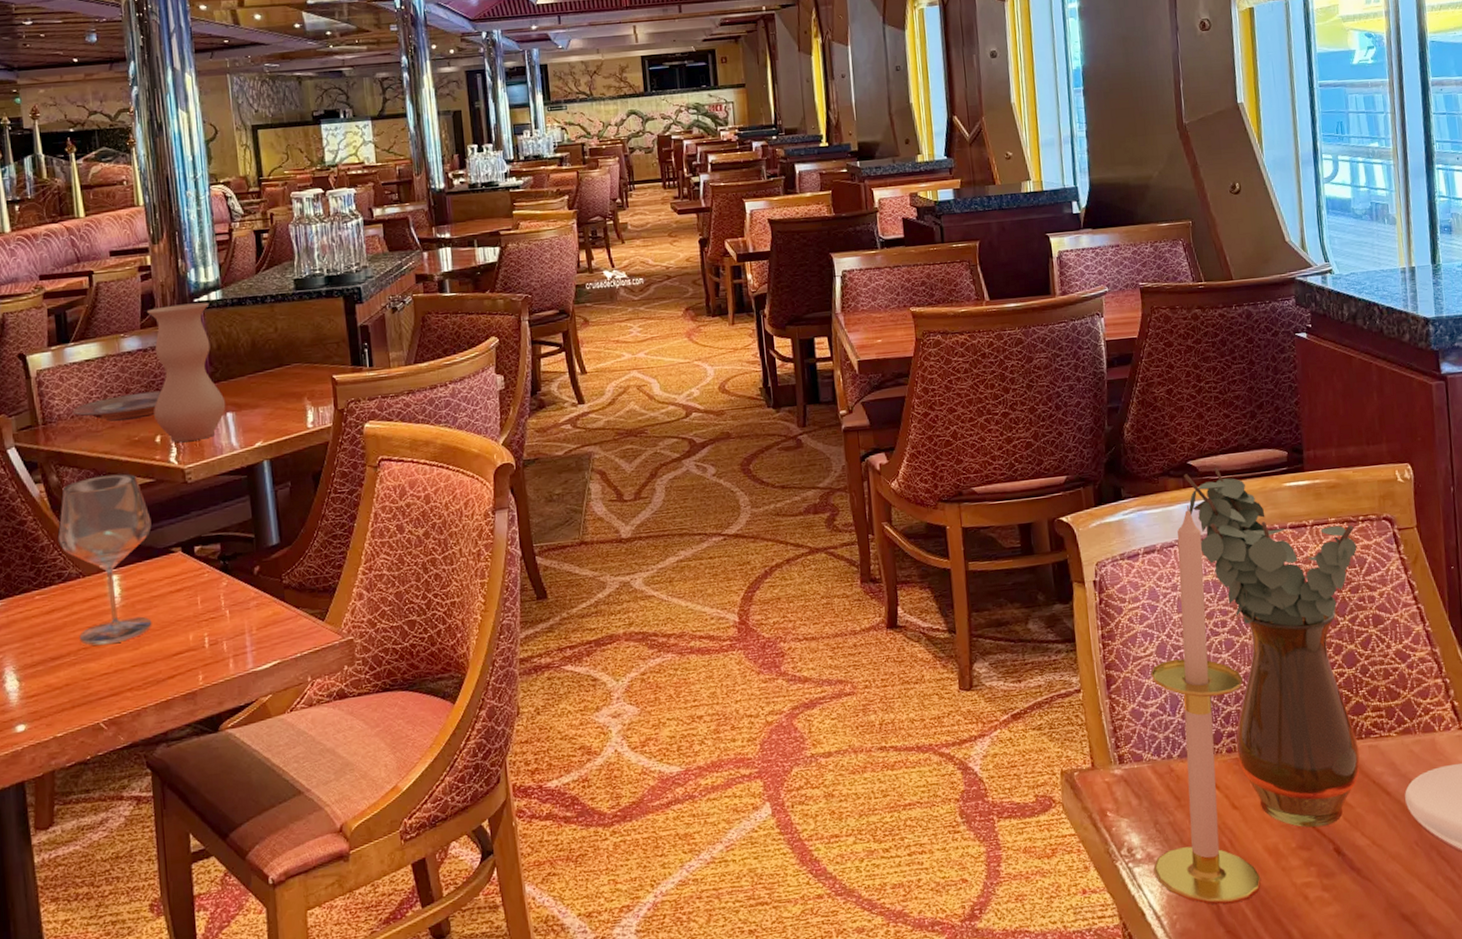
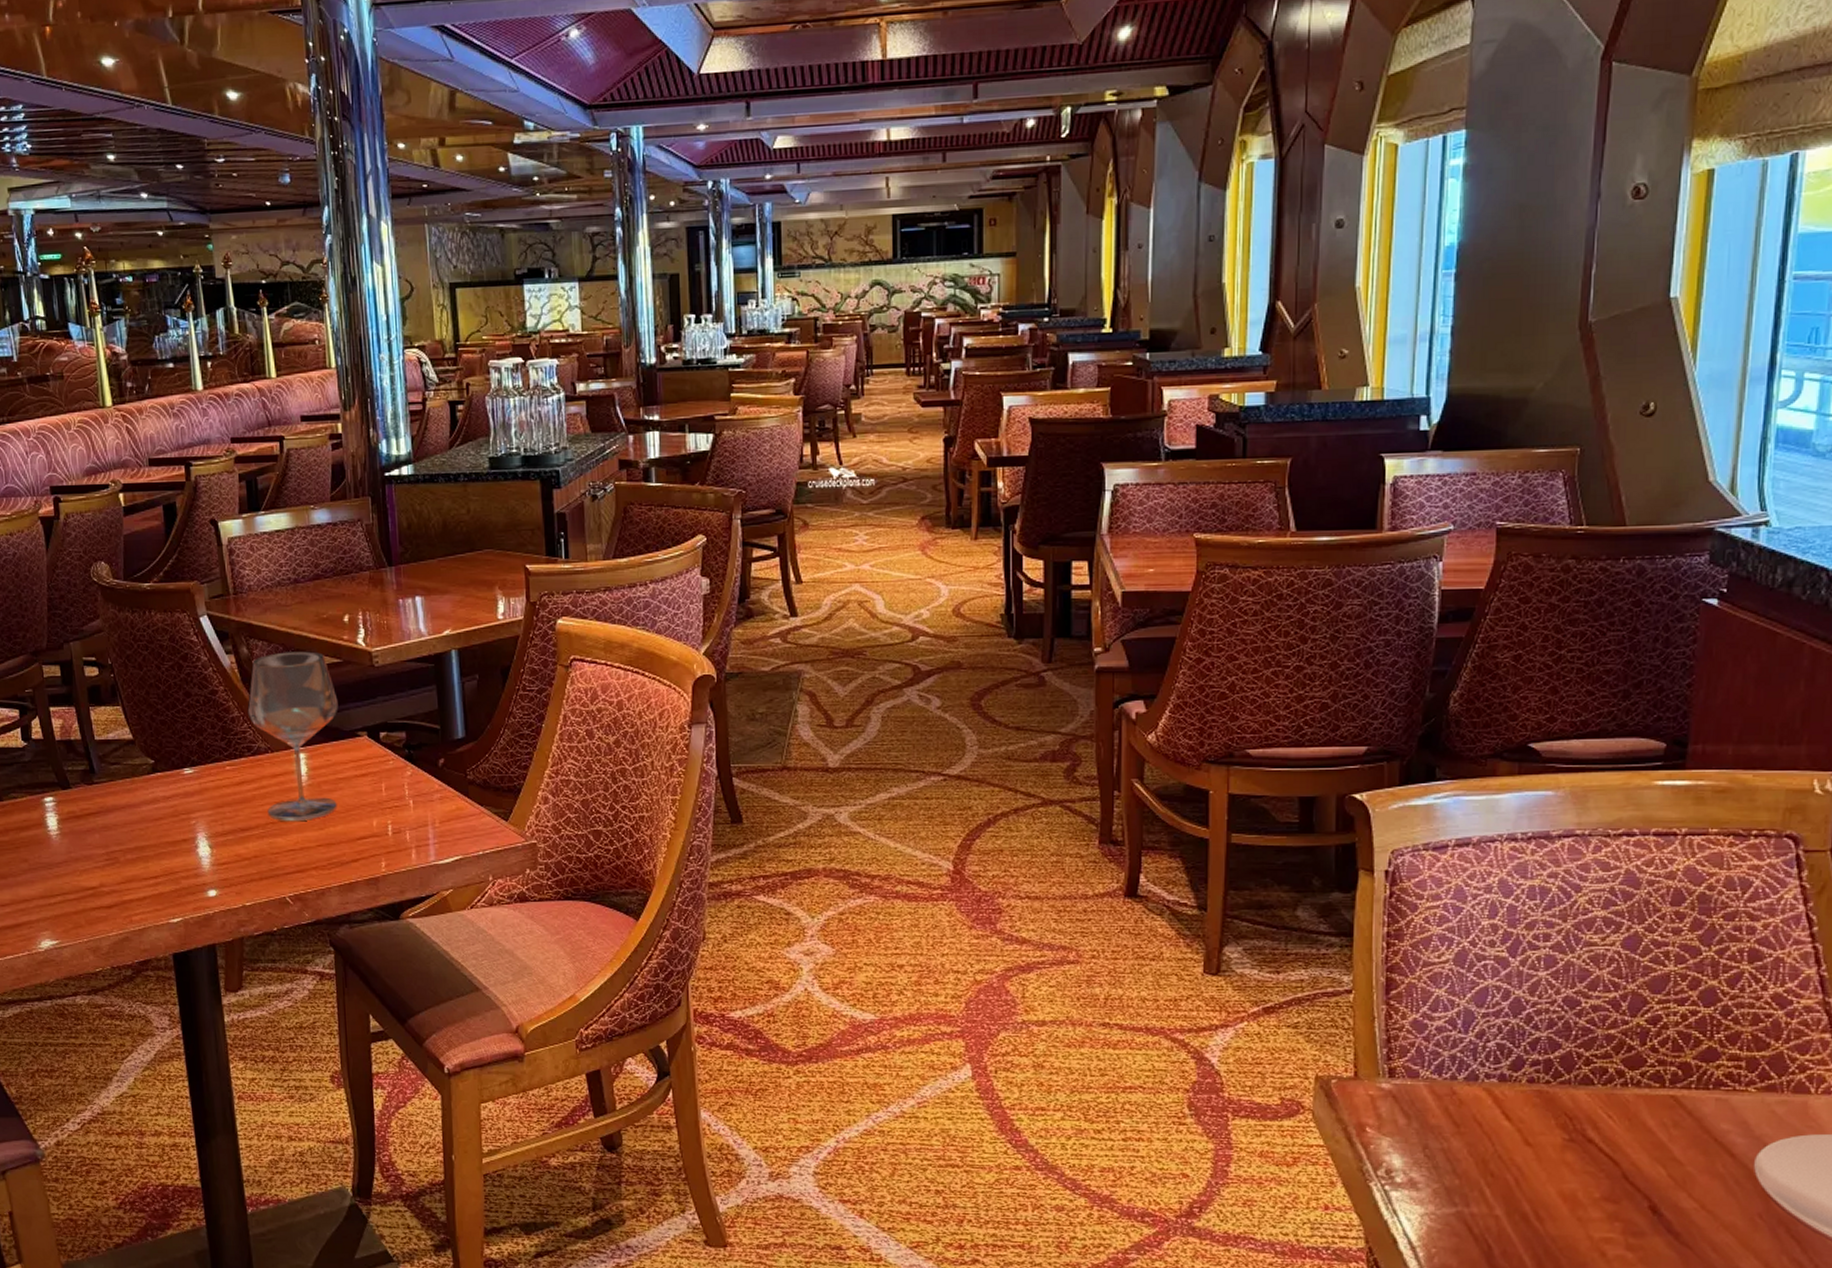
plate: present [72,390,161,422] -> none [262,568,350,597]
vase: present [146,302,226,443] -> none [336,477,415,624]
candle: present [1150,505,1262,905] -> none [1414,795,1563,1247]
vase: present [1183,467,1360,828] -> none [1520,753,1743,1179]

